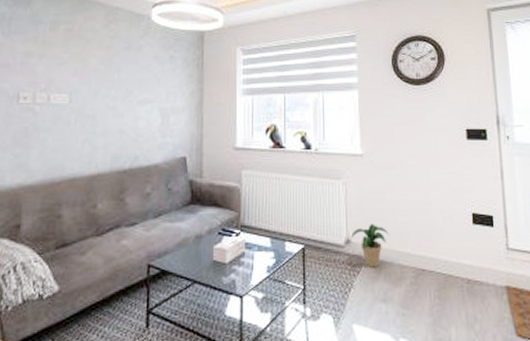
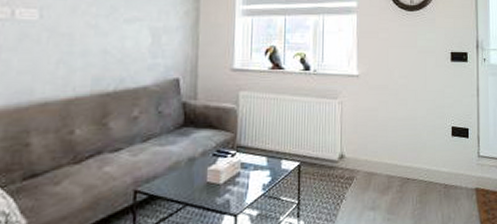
potted plant: present [350,224,390,268] -> none [344,139,380,180]

